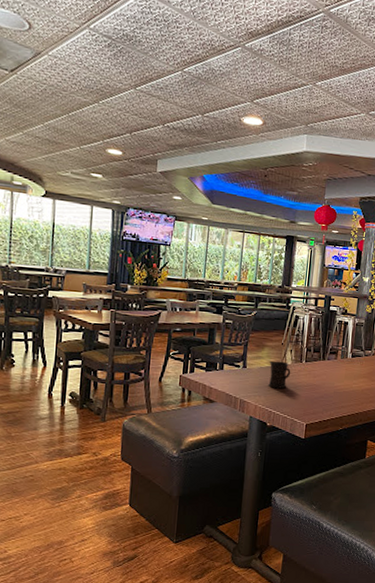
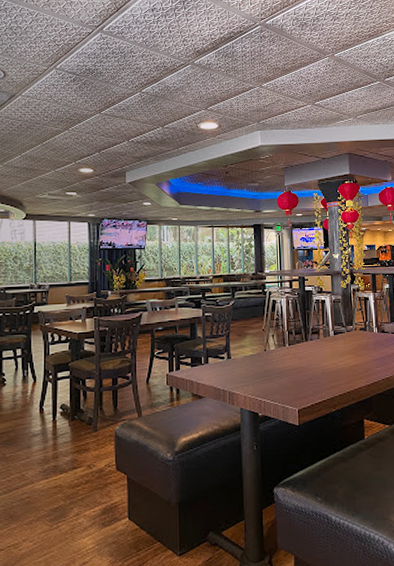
mug: present [268,361,291,389] -> none [253,347,276,376]

